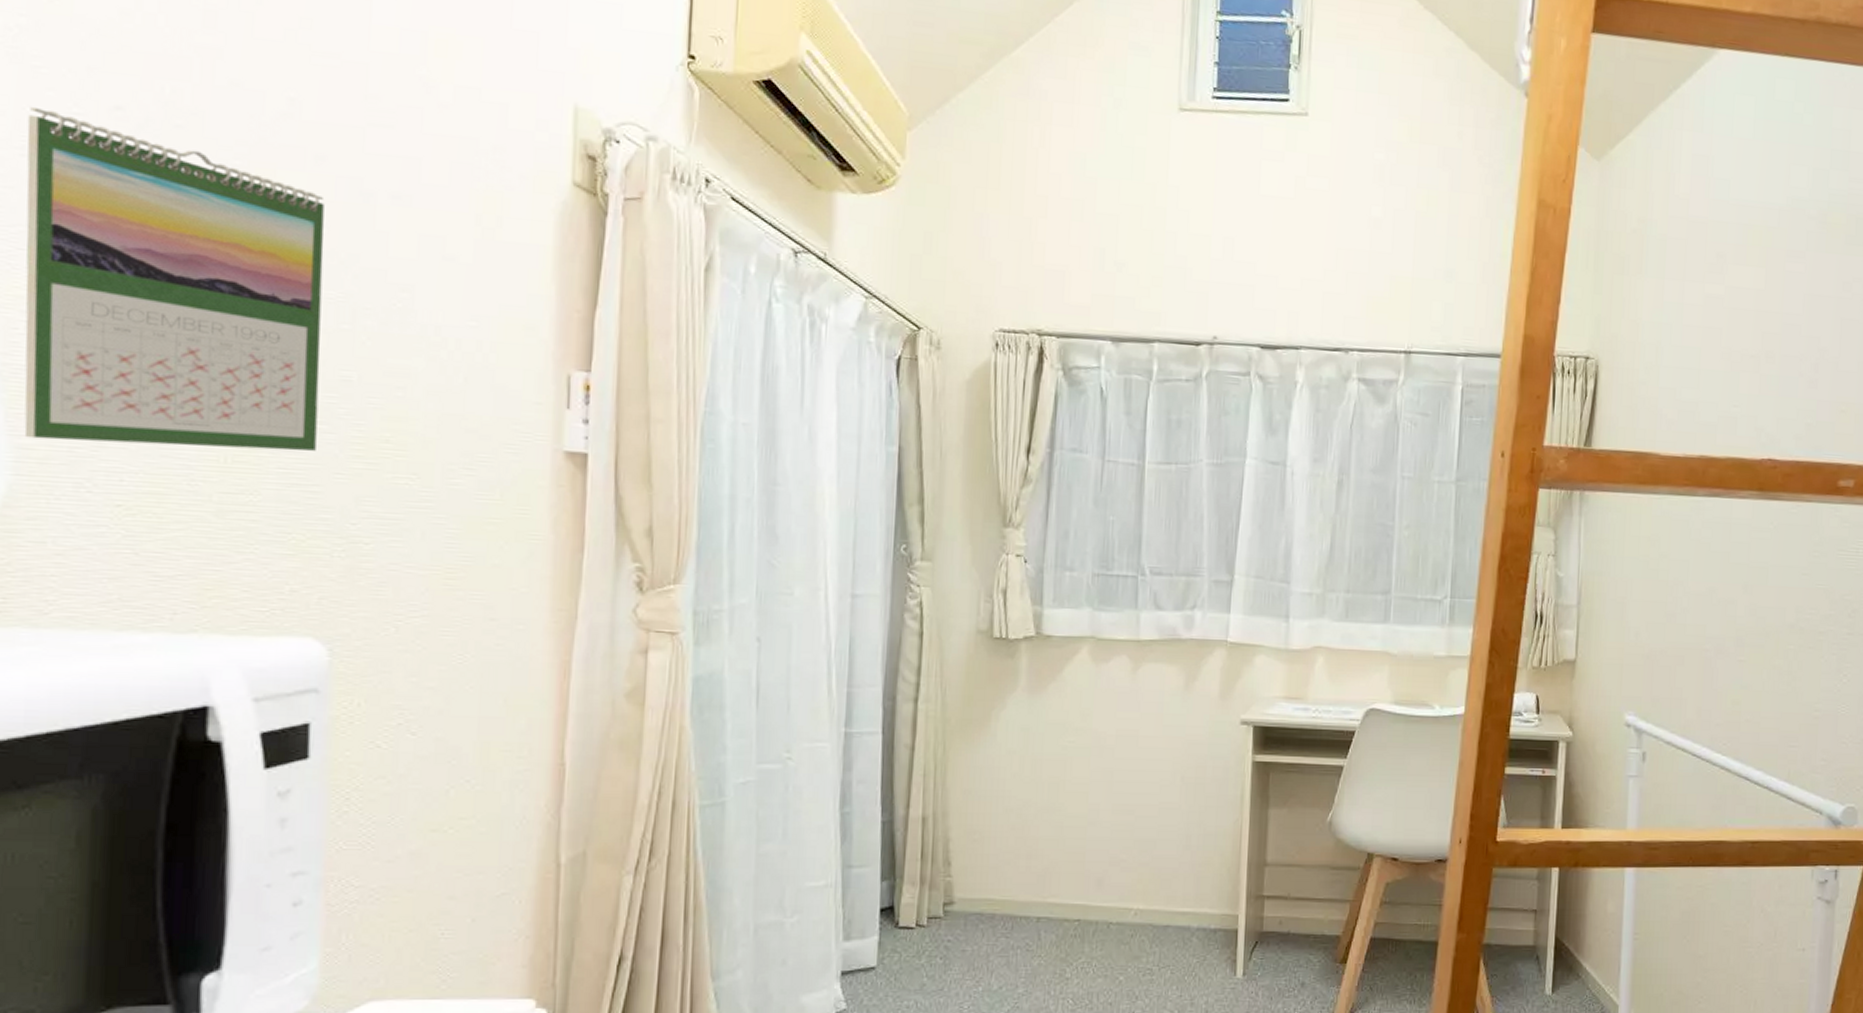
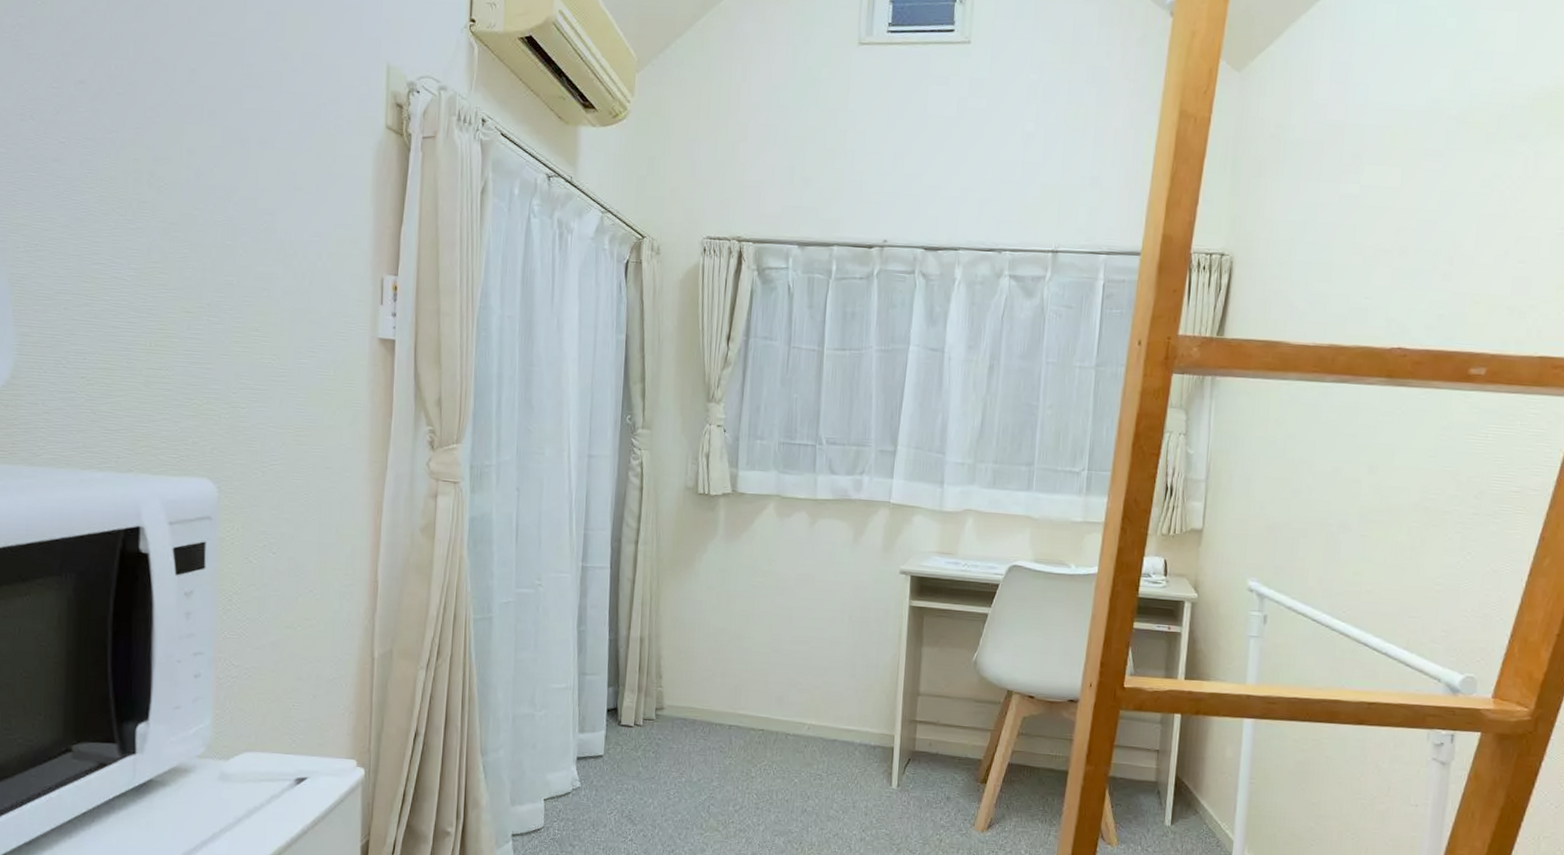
calendar: present [24,106,325,451] -> none [24,83,215,338]

